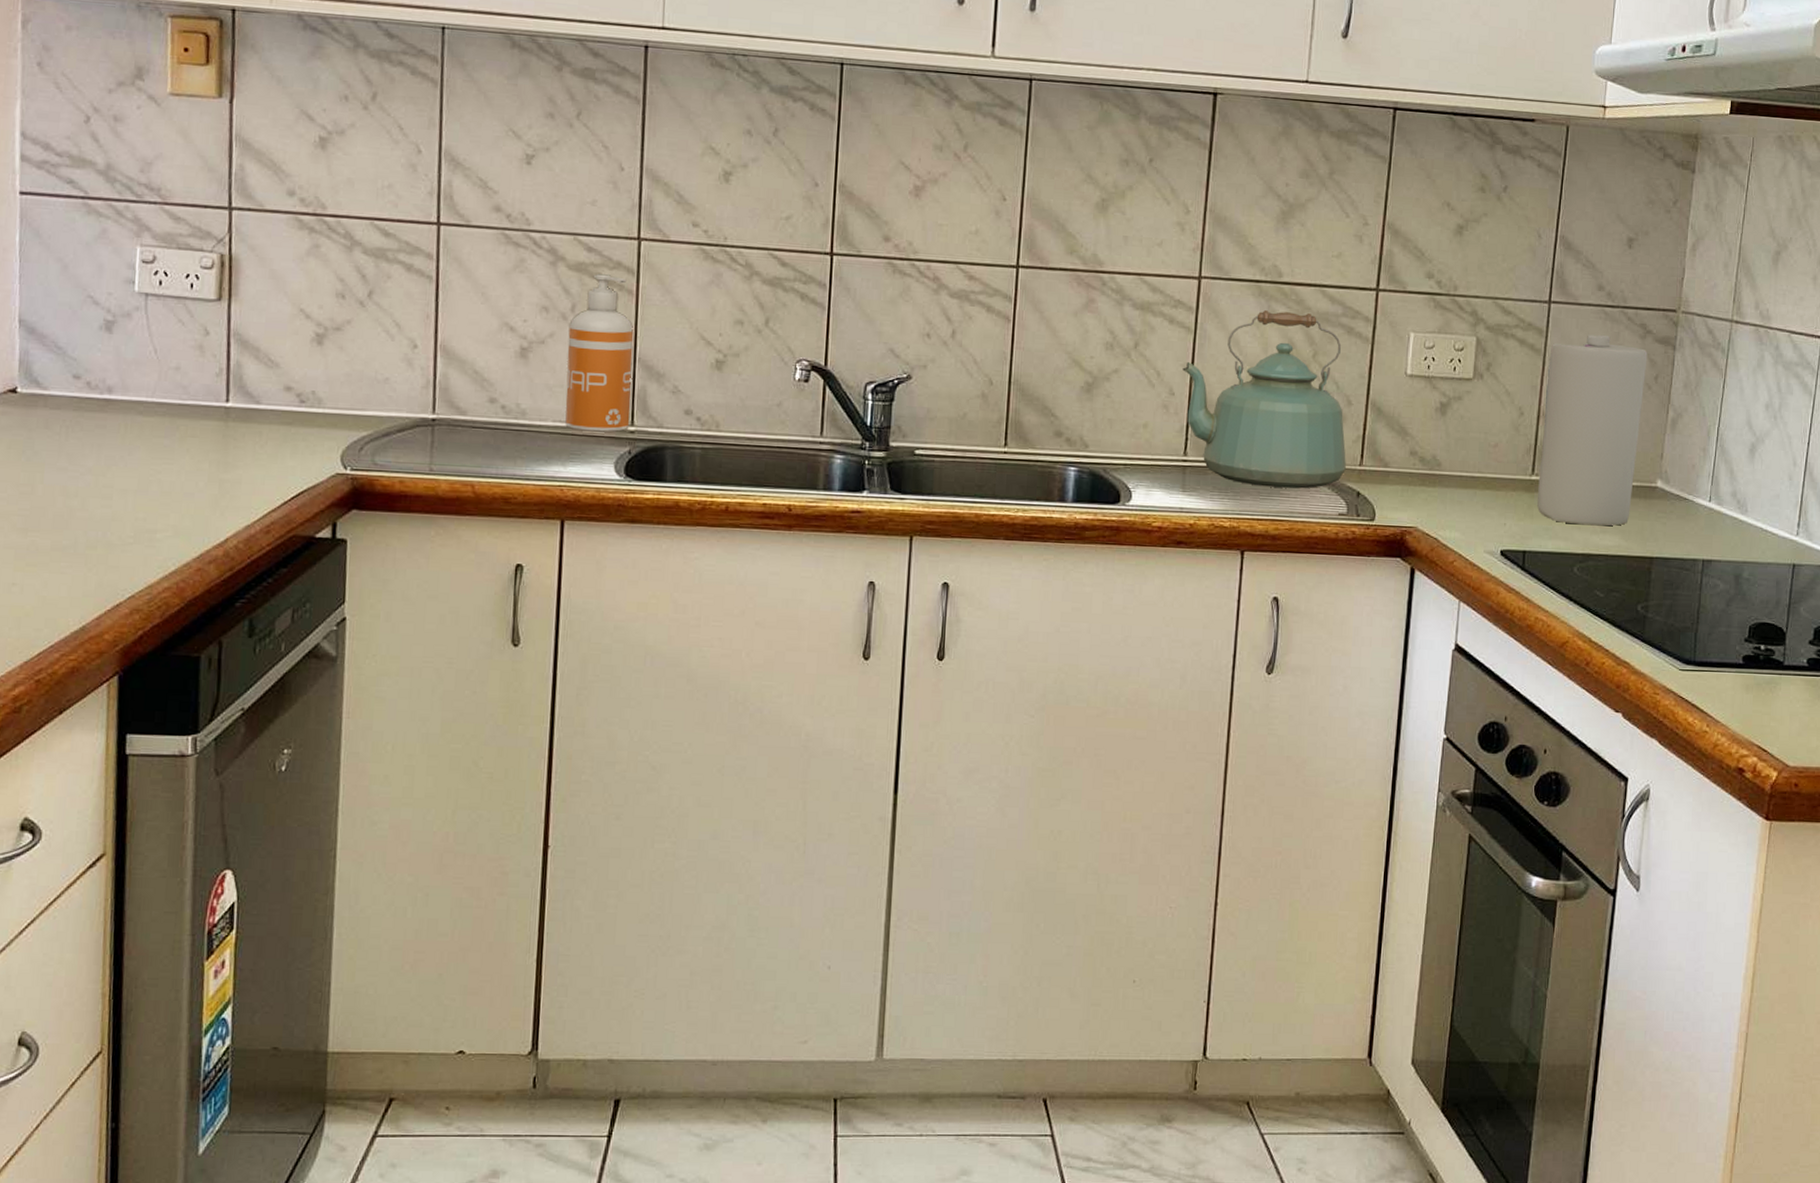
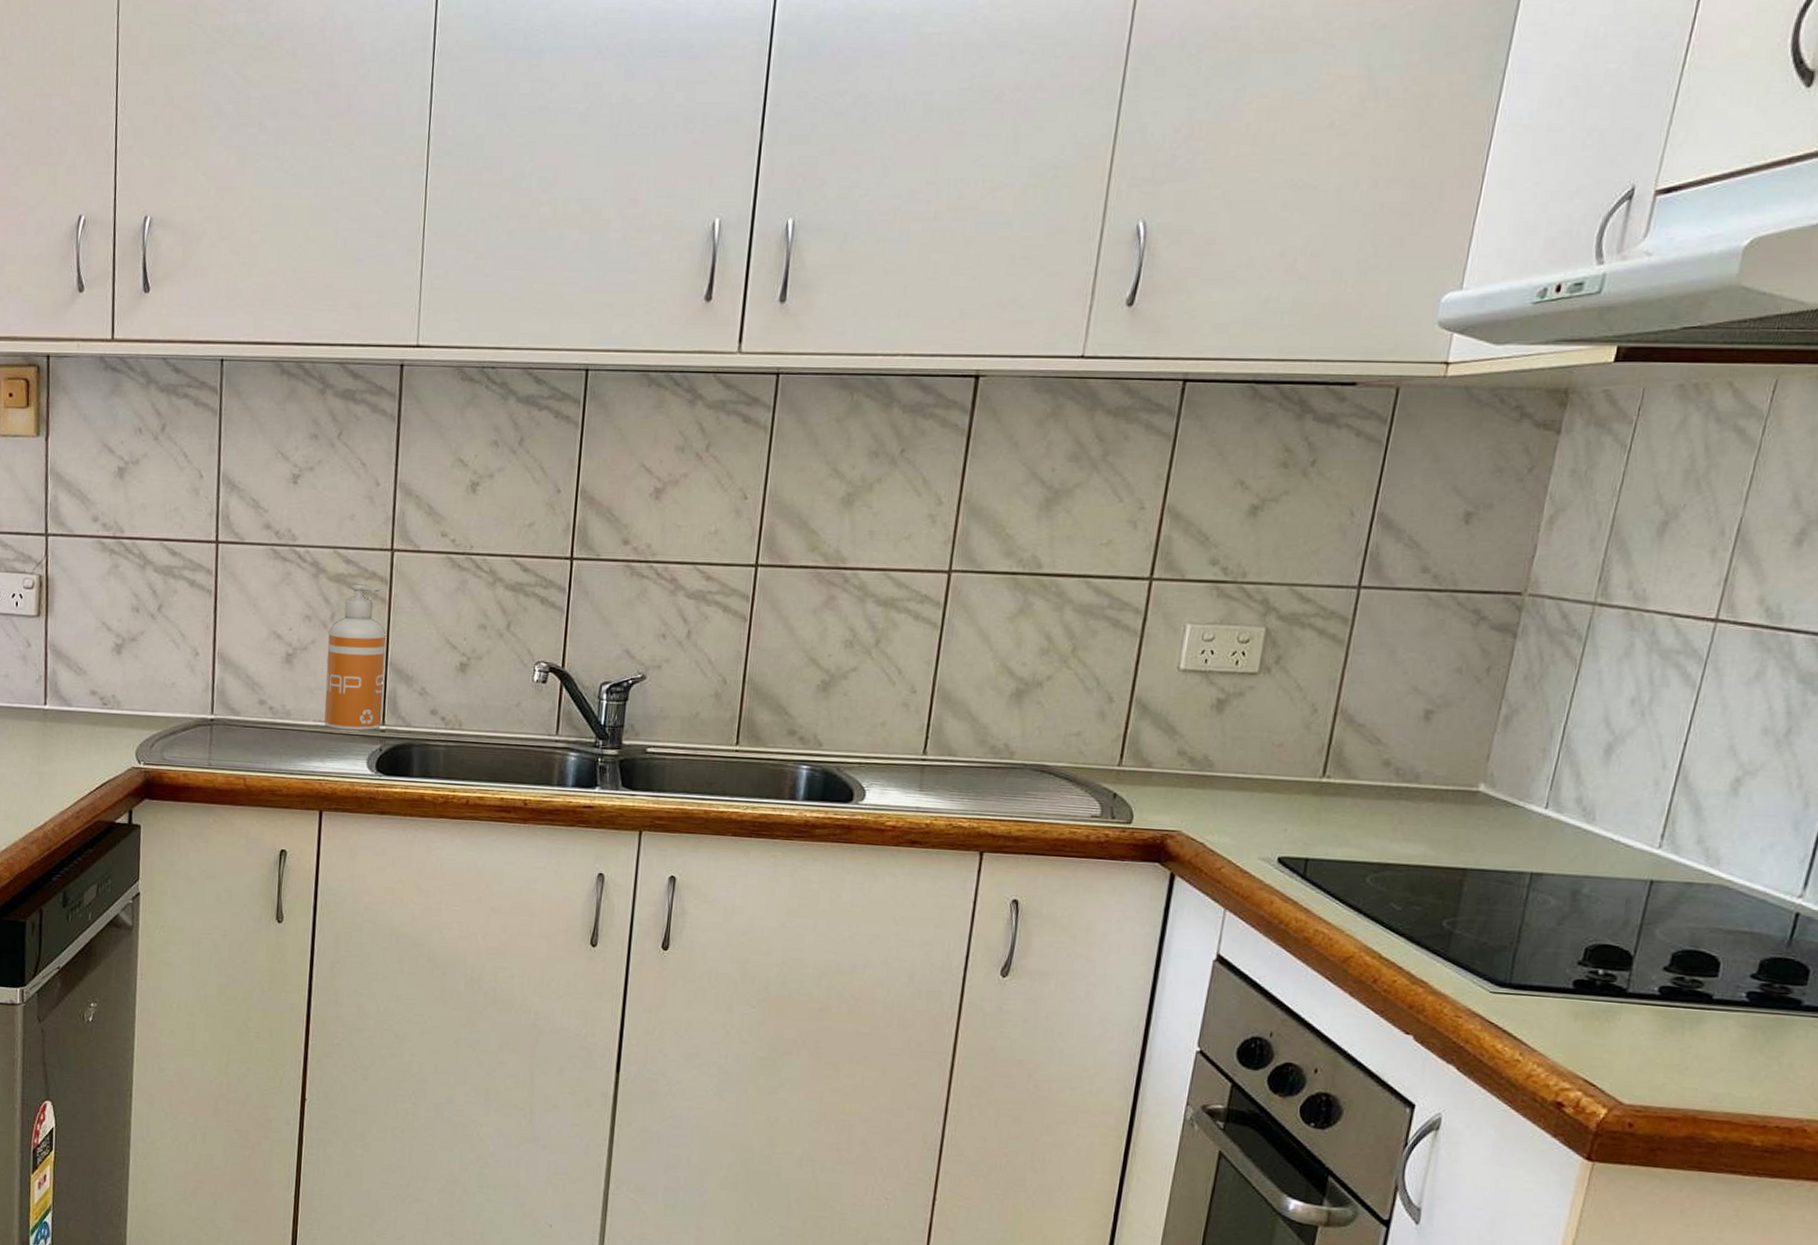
kettle: present [1182,310,1346,489] -> none [926,604,1105,789]
paper towel holder: present [1537,334,1648,526] -> none [1326,622,1480,834]

